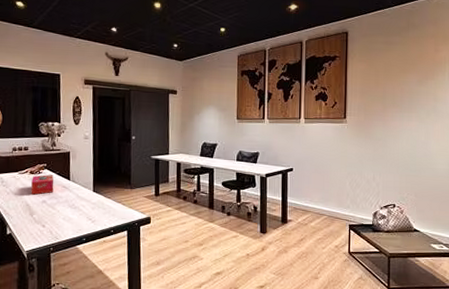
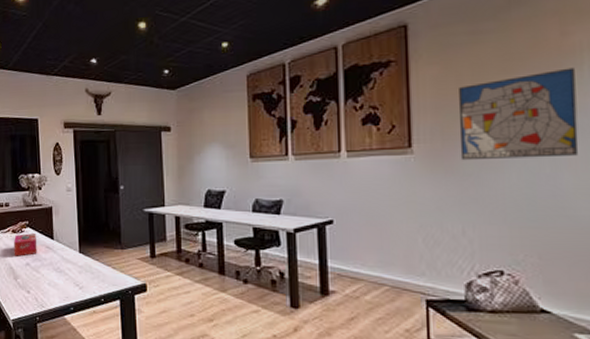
wall art: none [375,73,441,130] -> present [459,67,579,161]

